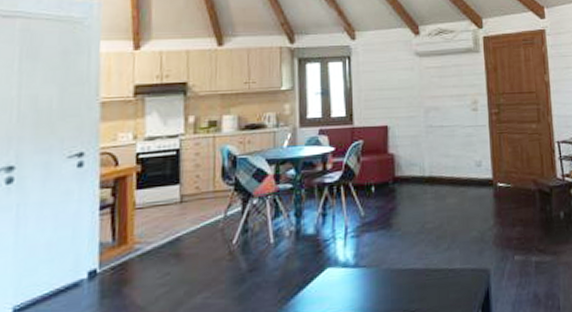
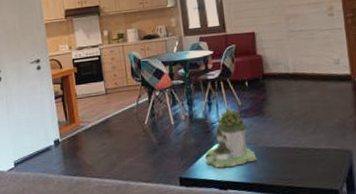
succulent planter: none [312,219,378,301] -> present [205,107,257,168]

